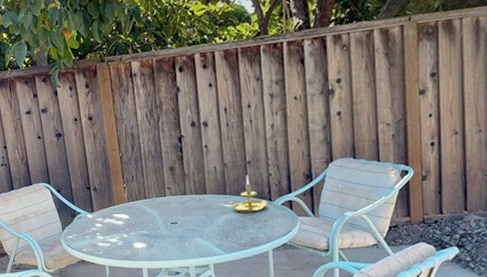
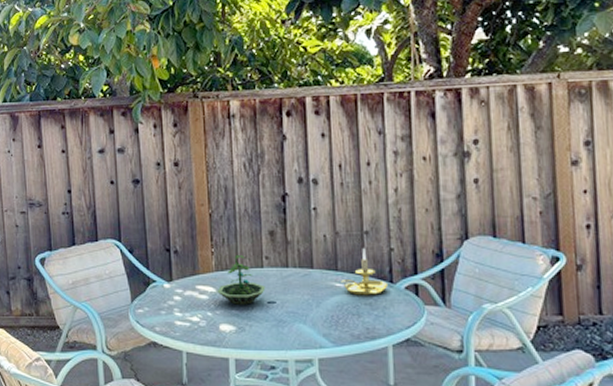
terrarium: none [130,187,169,227] -> present [217,254,266,305]

